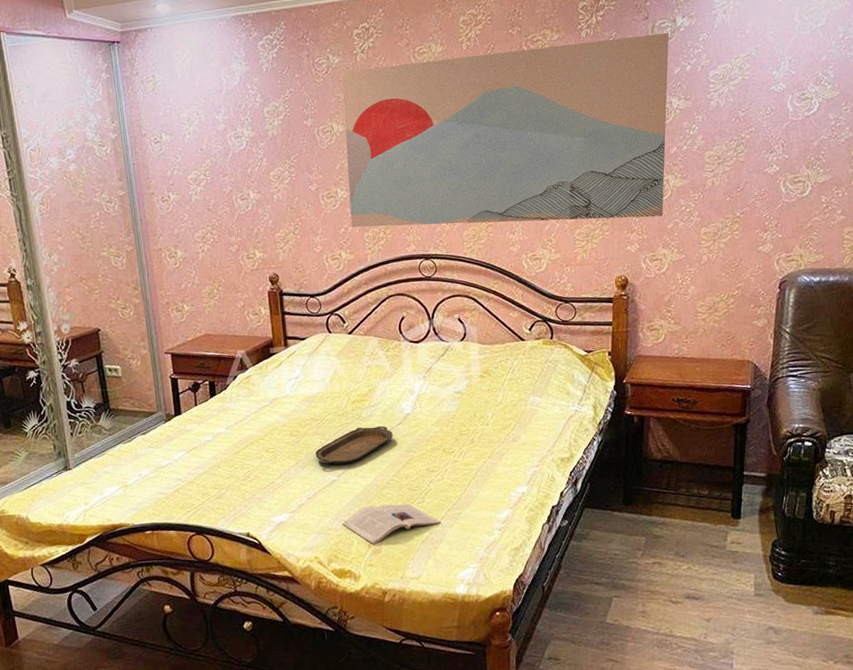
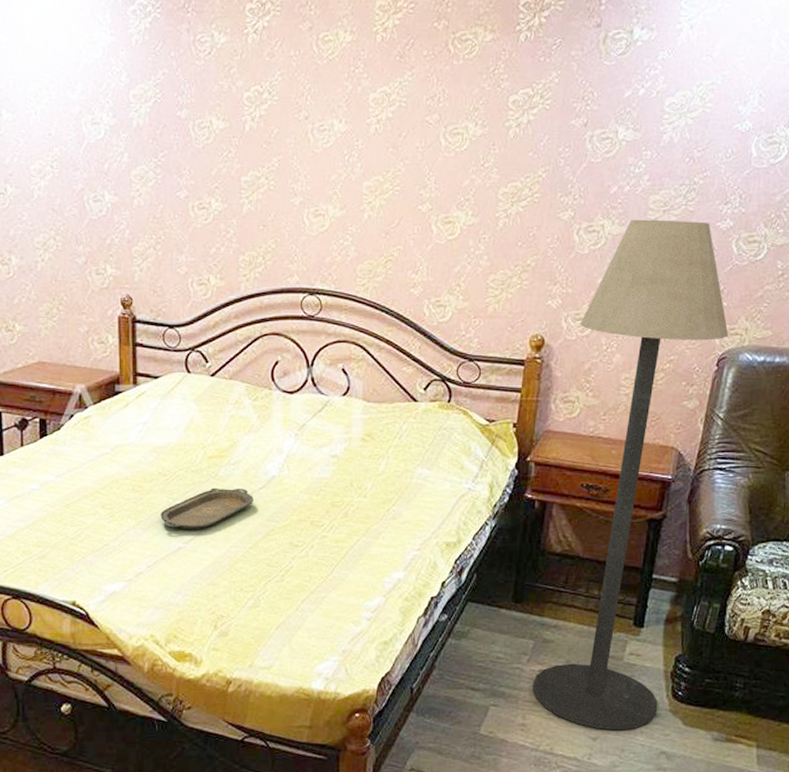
wall art: present [342,32,669,228] -> none [225,45,624,268]
magazine: present [342,504,442,545] -> none [186,581,302,627]
floor lamp: none [648,169,786,611] -> present [532,219,729,730]

